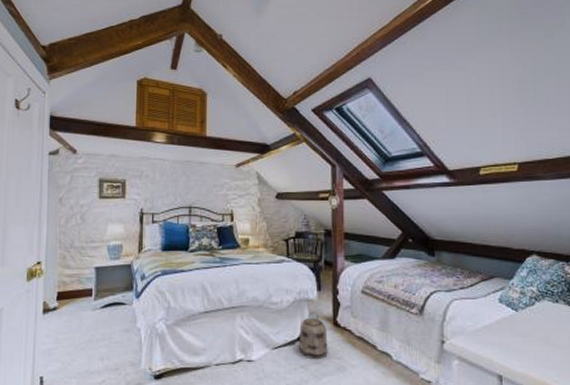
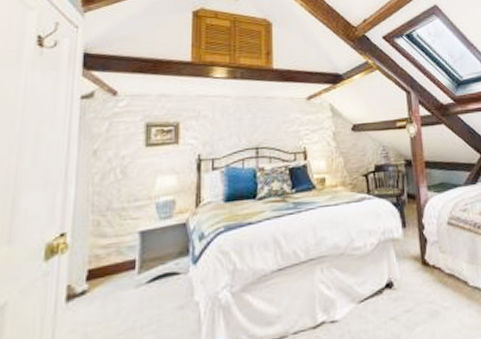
basket: present [299,312,328,360] -> none [386,252,419,308]

